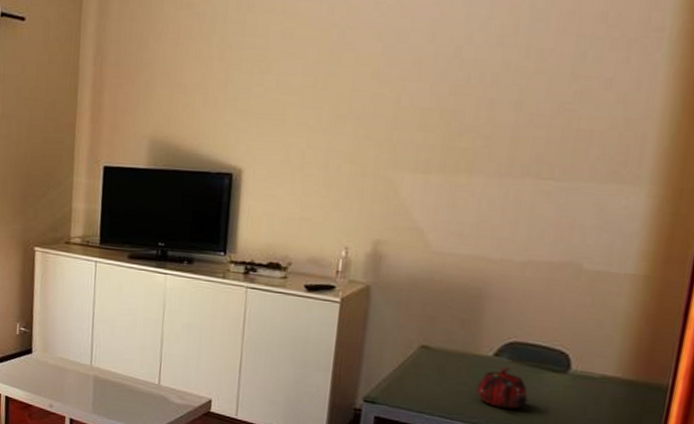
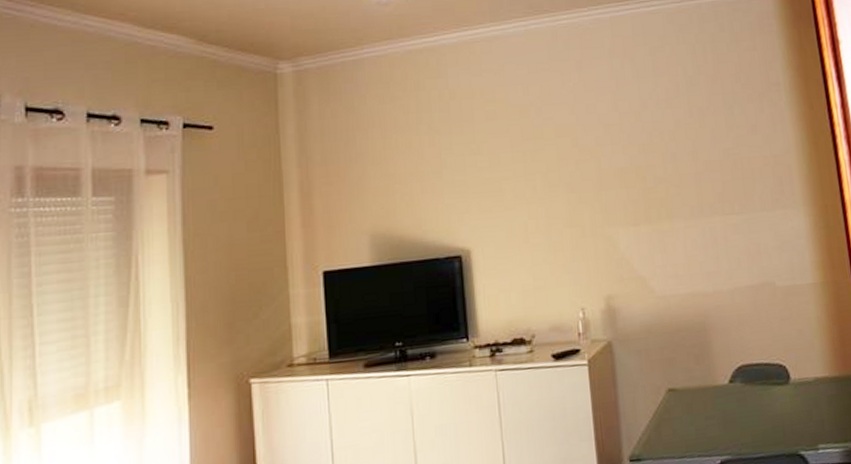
teapot: present [476,367,529,409] -> none [722,391,766,432]

